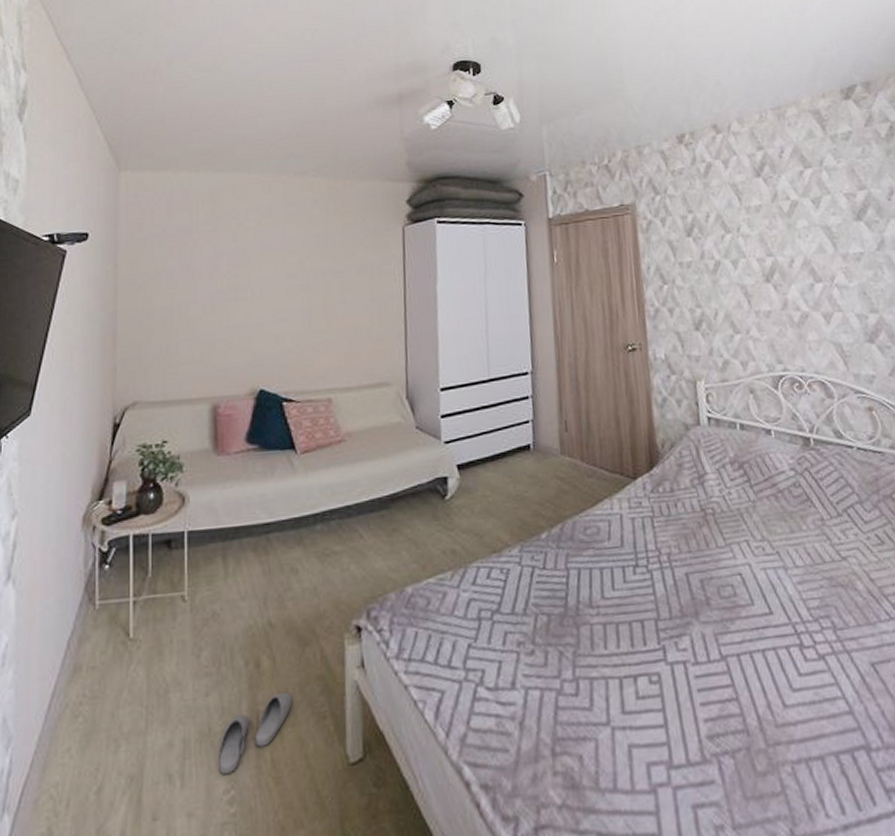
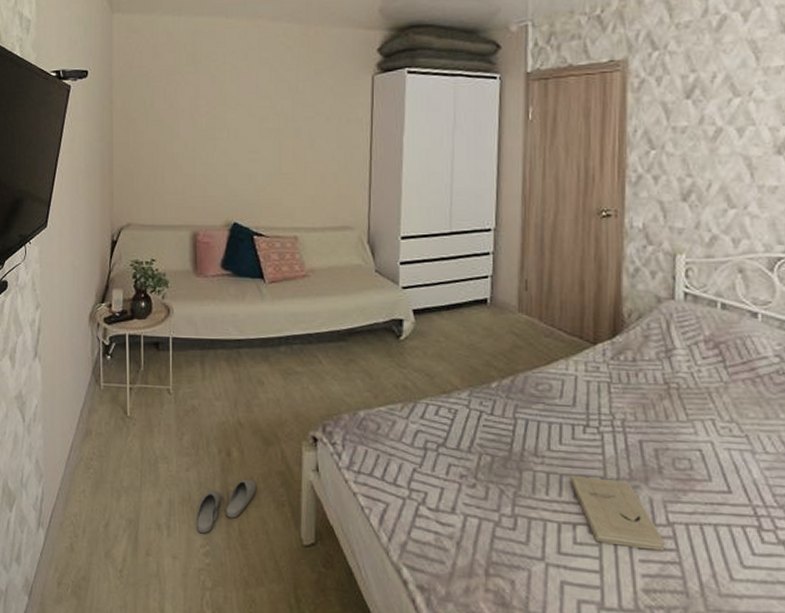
book: none [626,619,722,693] -> present [570,474,665,551]

